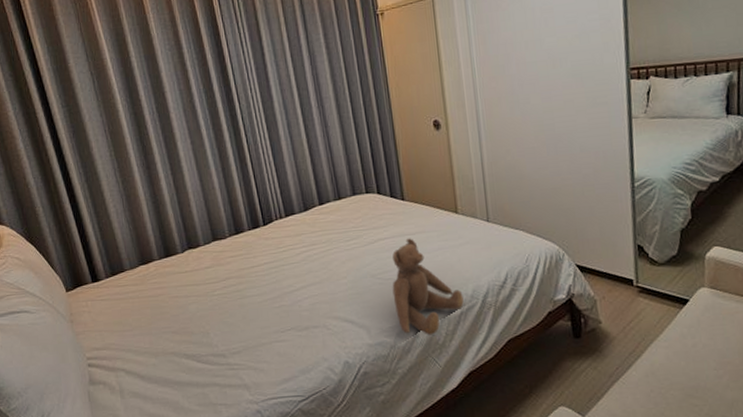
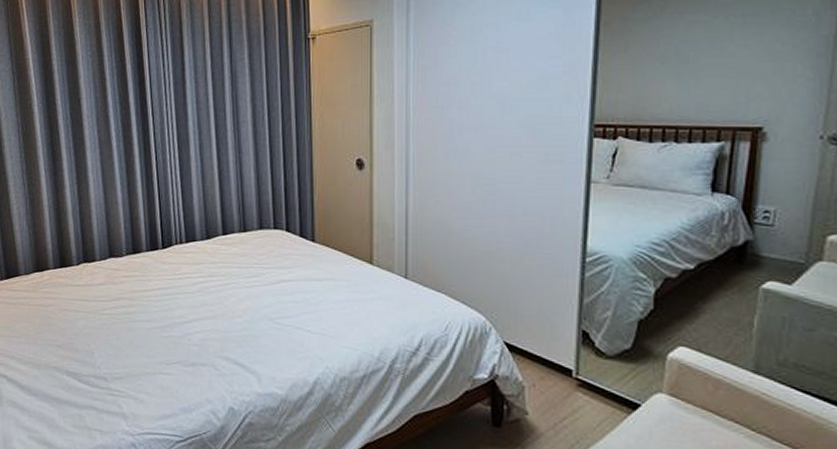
teddy bear: present [392,238,464,335] -> none [290,284,368,395]

